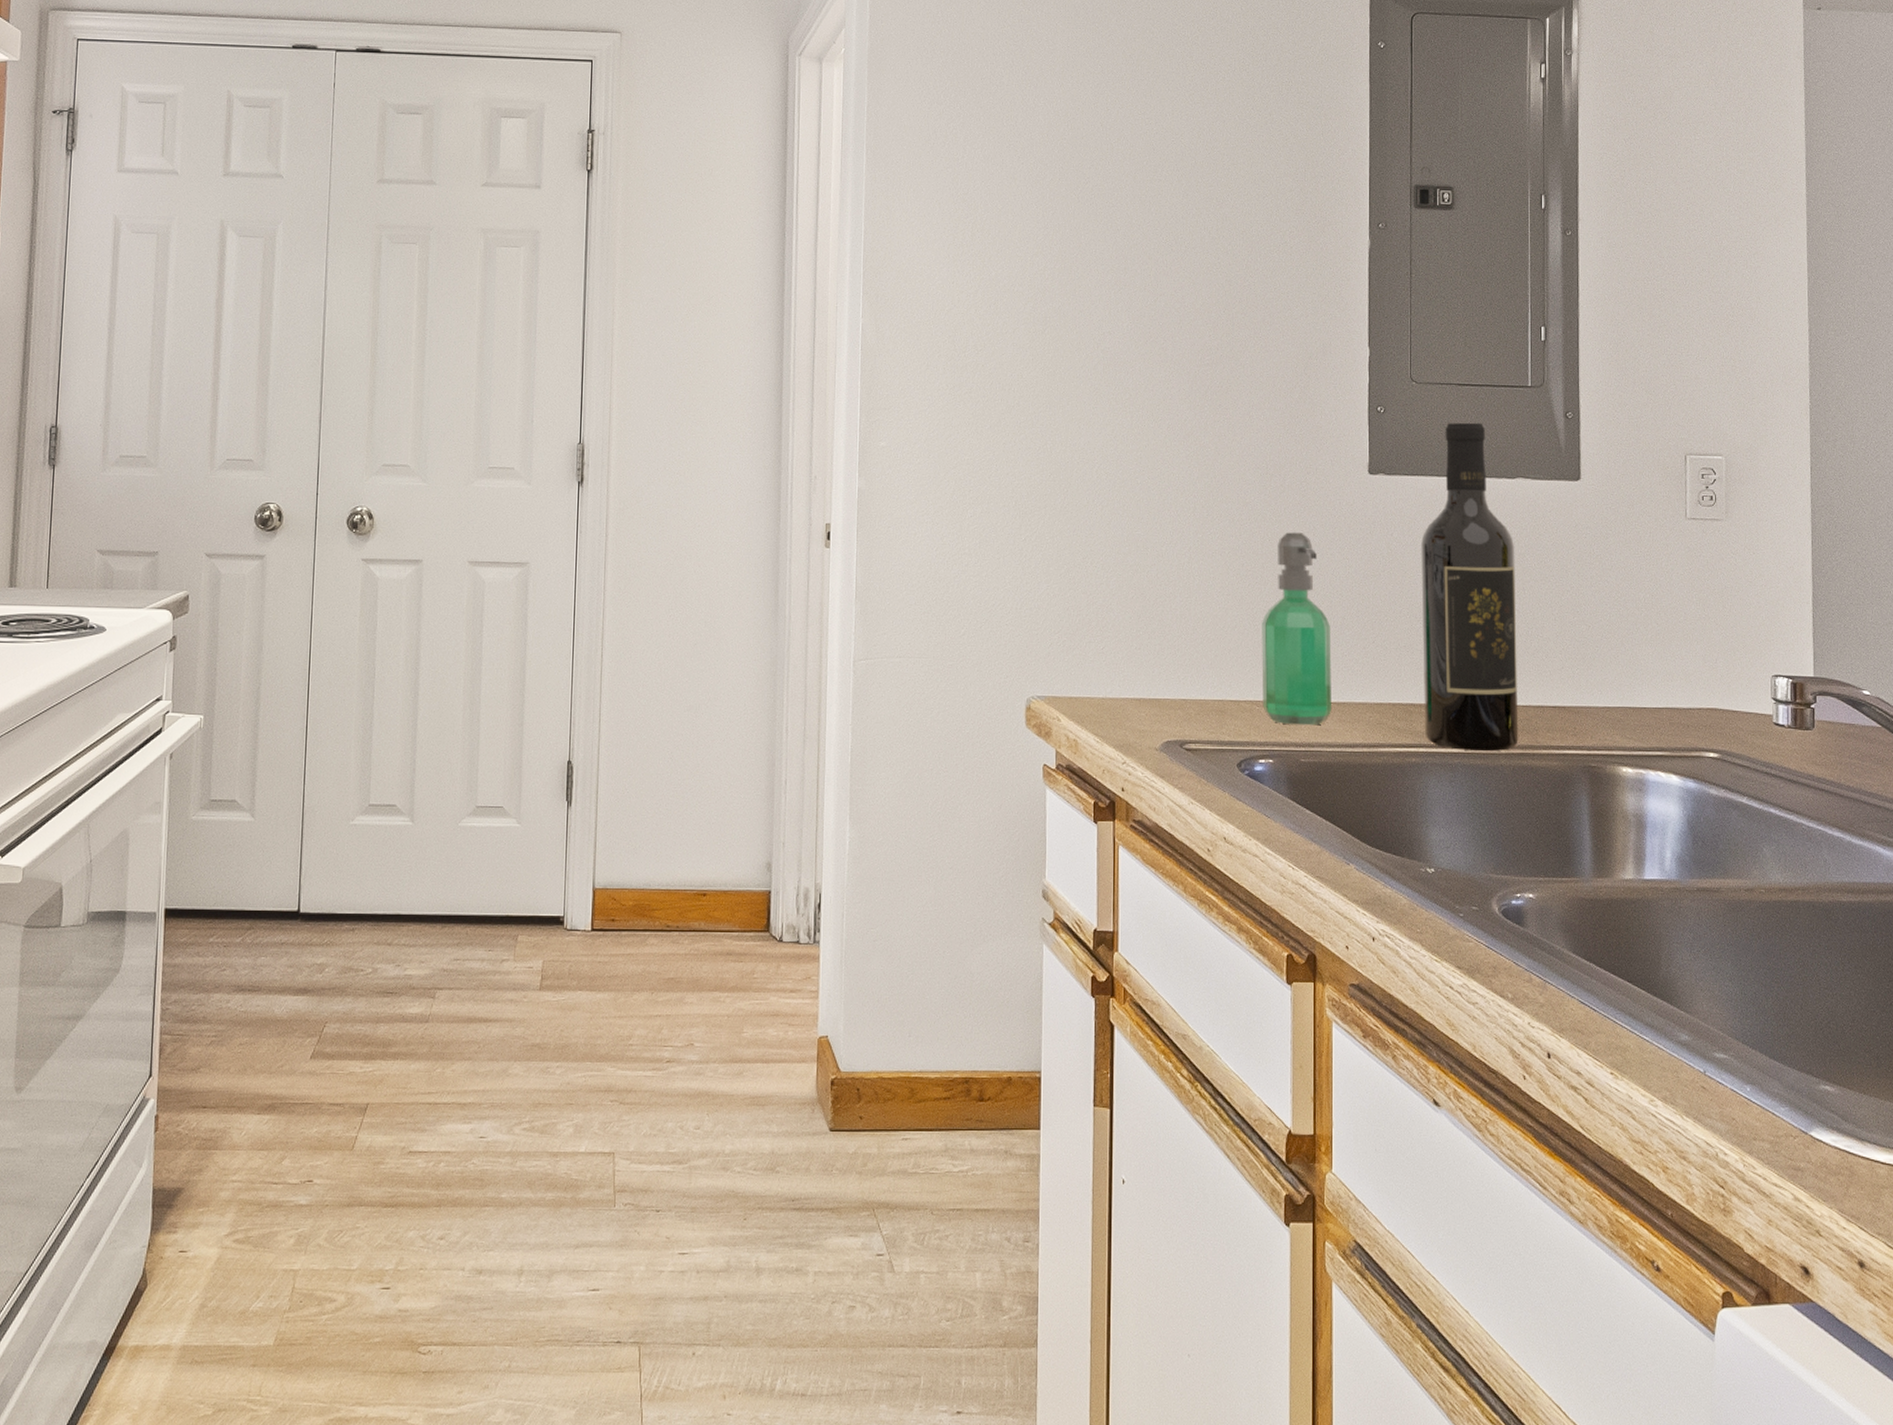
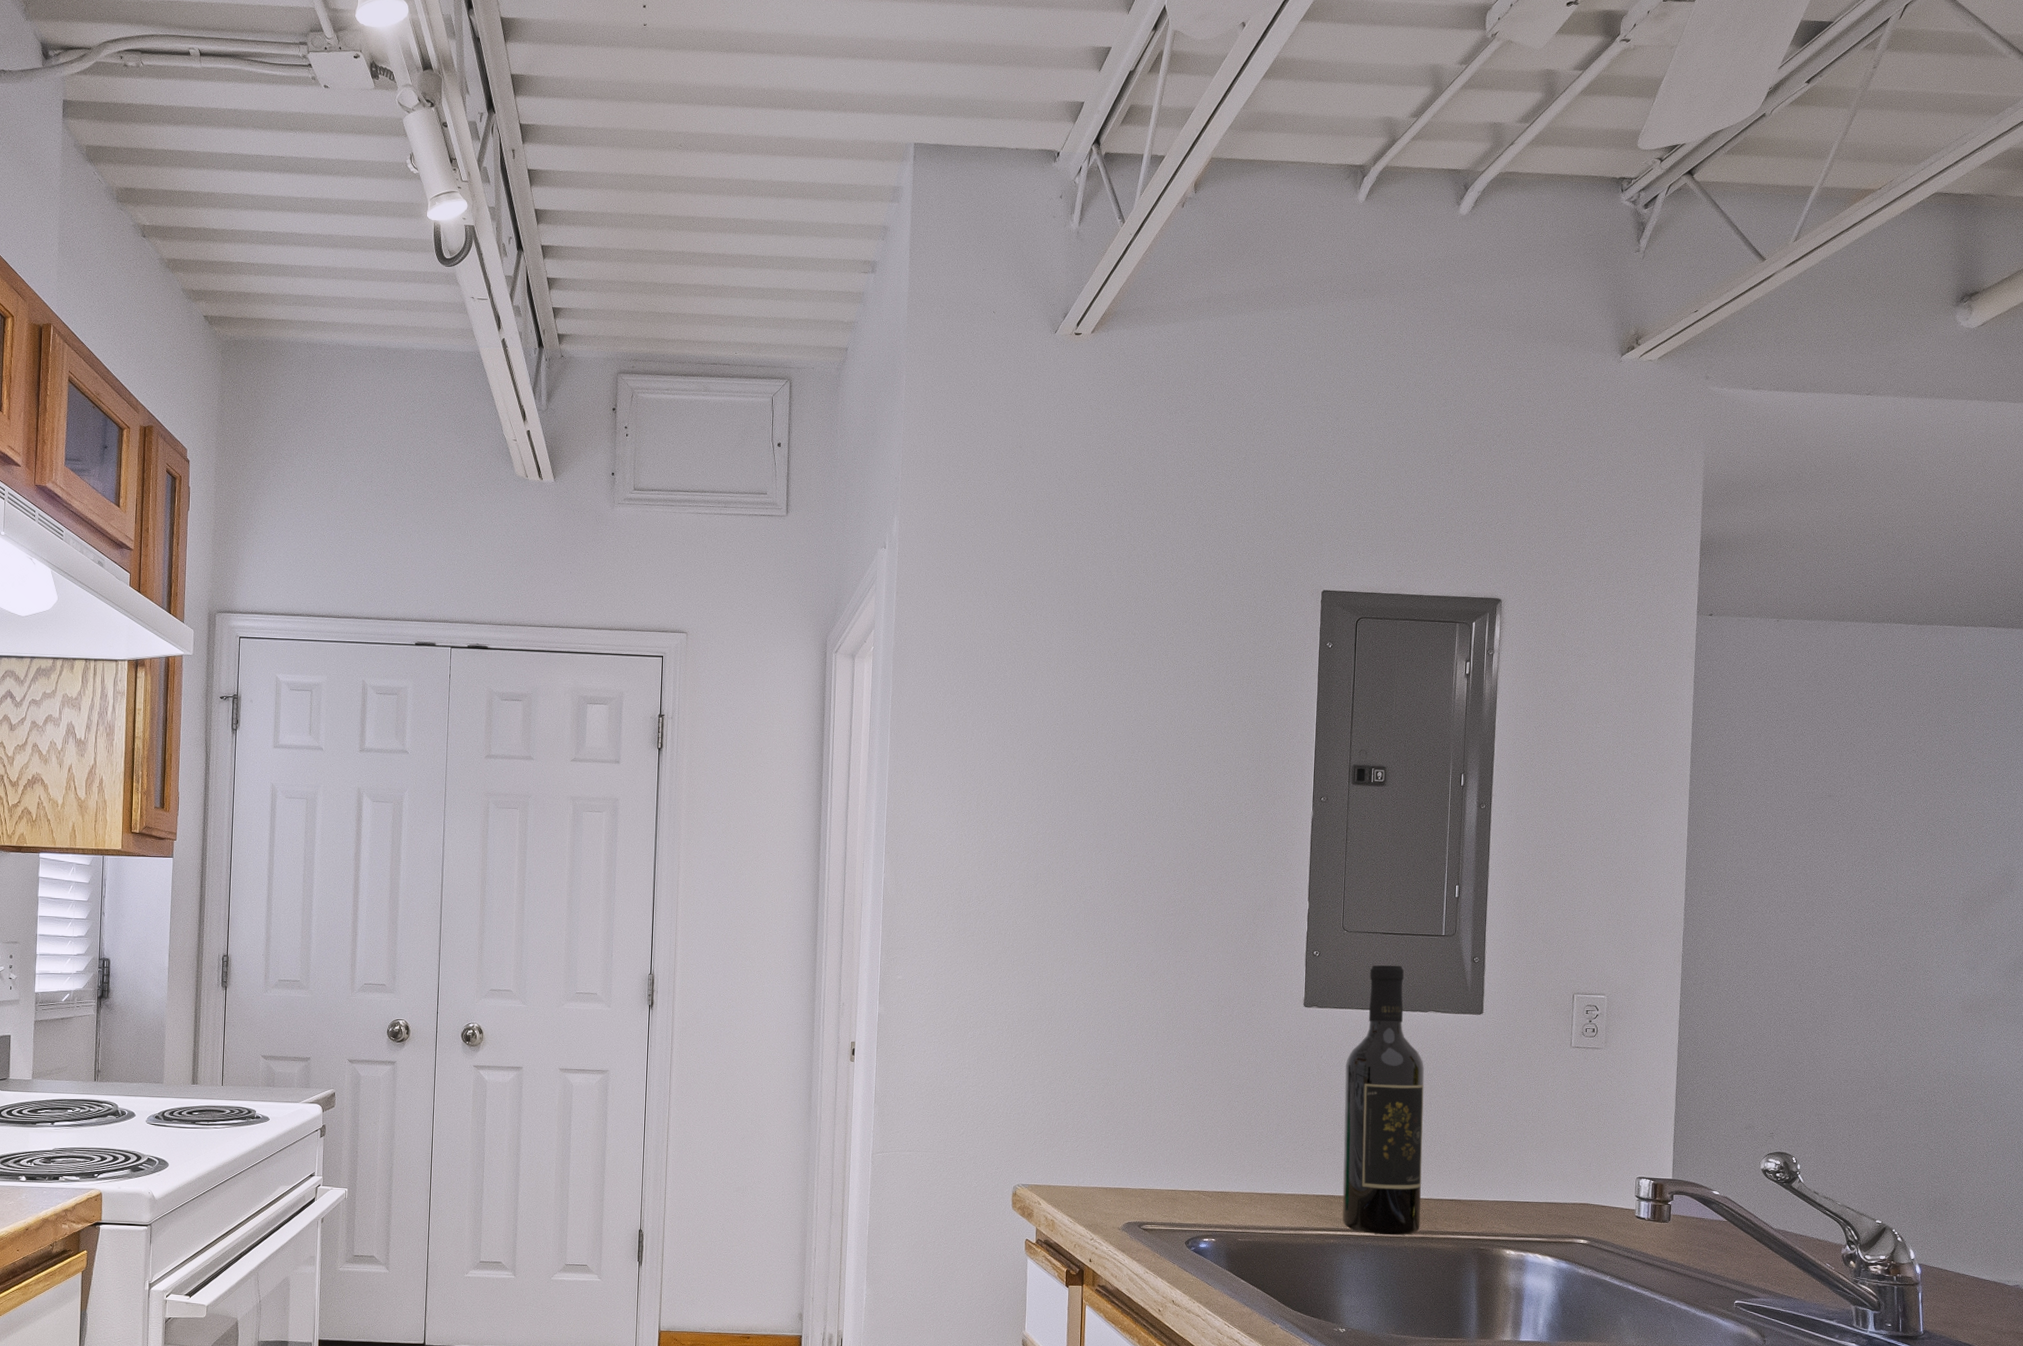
soap dispenser: present [1261,531,1331,726] -> none [1208,1053,1267,1212]

